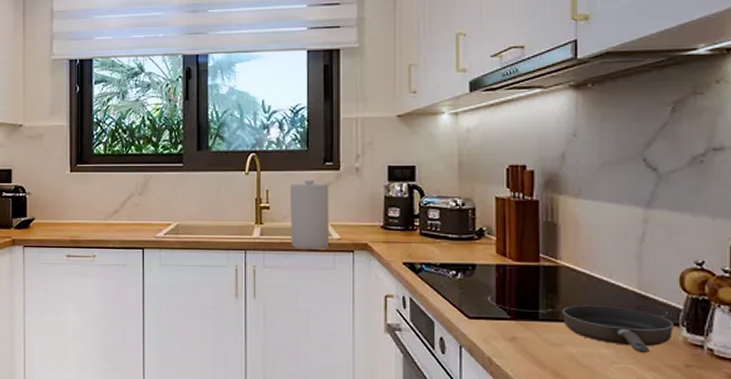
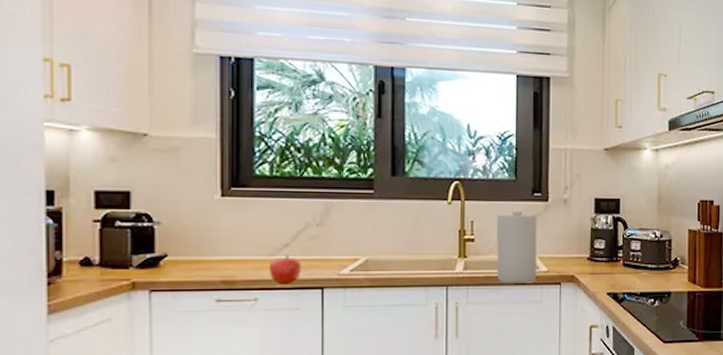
fruit: none [103,220,128,245] -> present [268,255,302,285]

